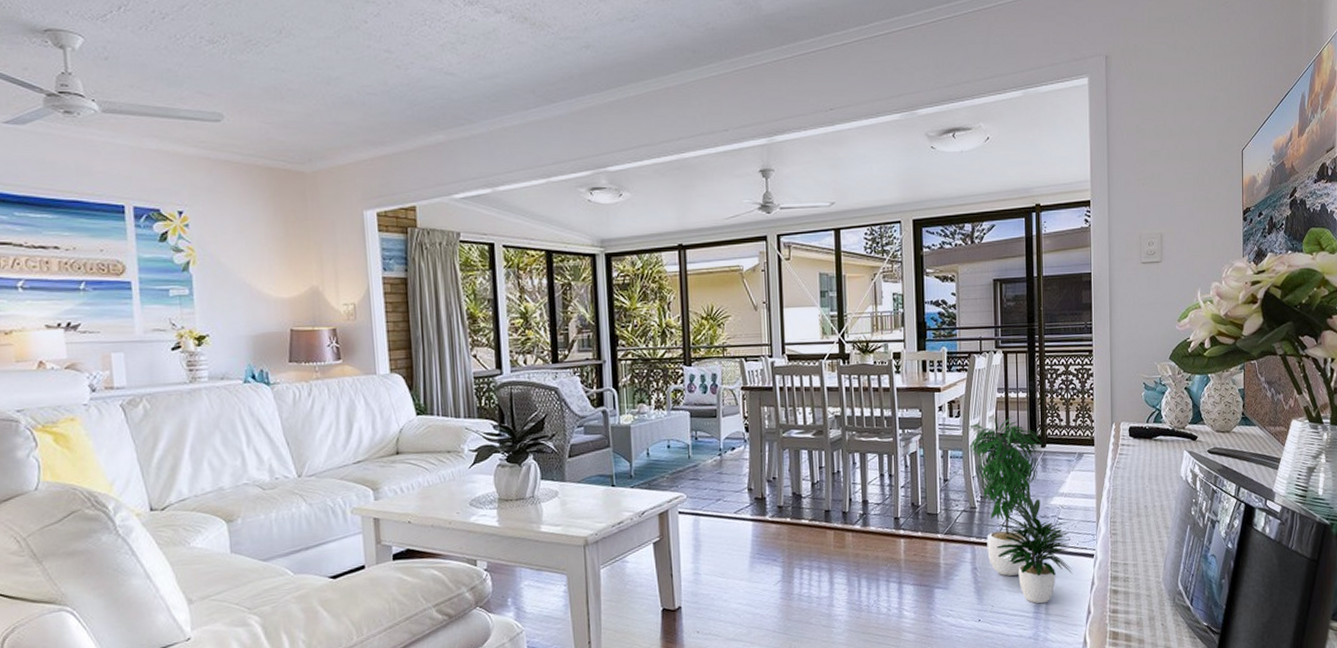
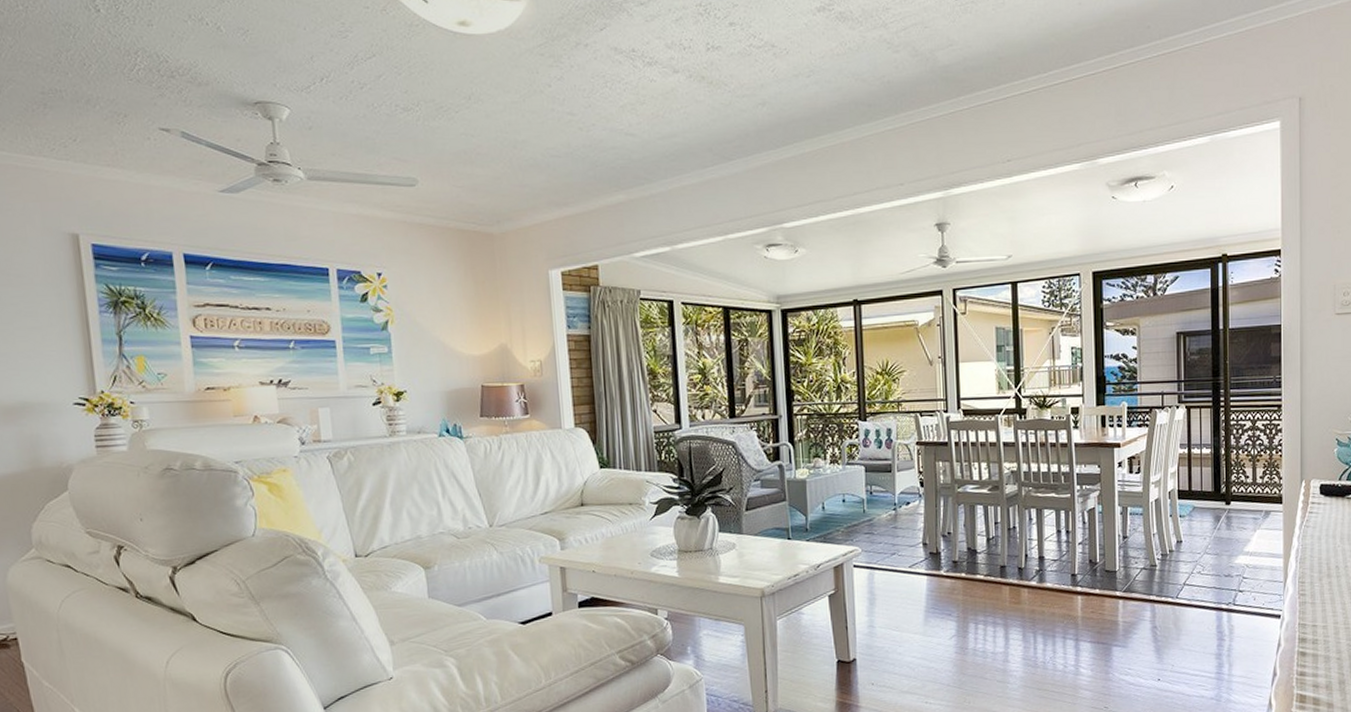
potted plant: present [967,413,1073,604] -> none [1148,469,1258,665]

